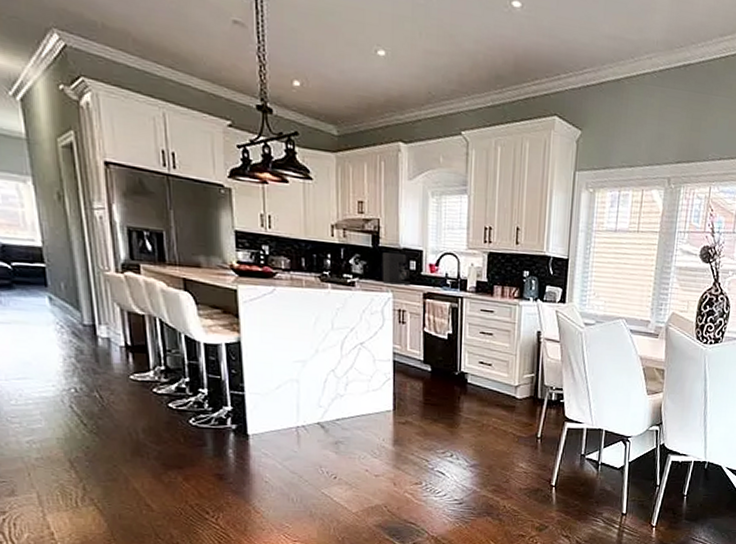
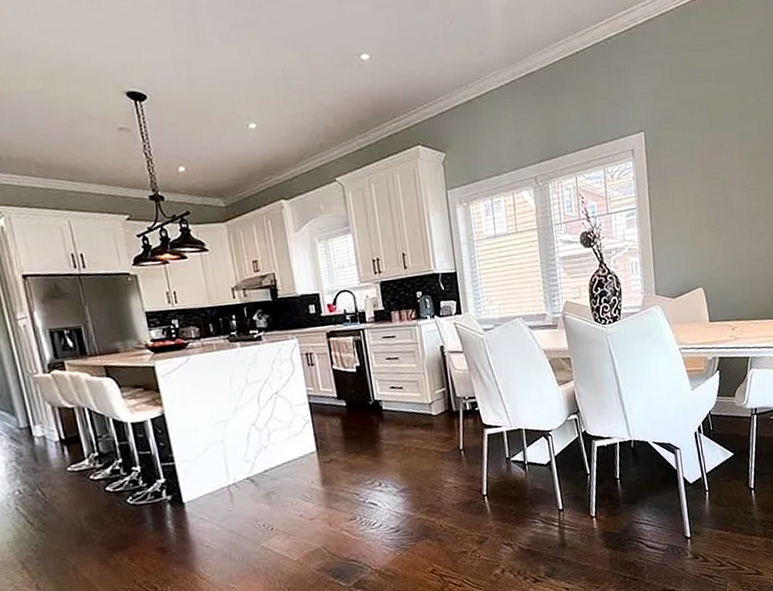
coffee maker: present [382,252,411,286] -> none [282,301,313,332]

